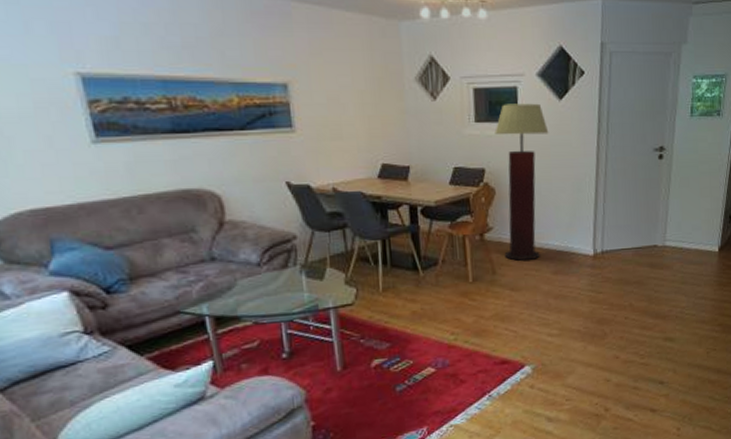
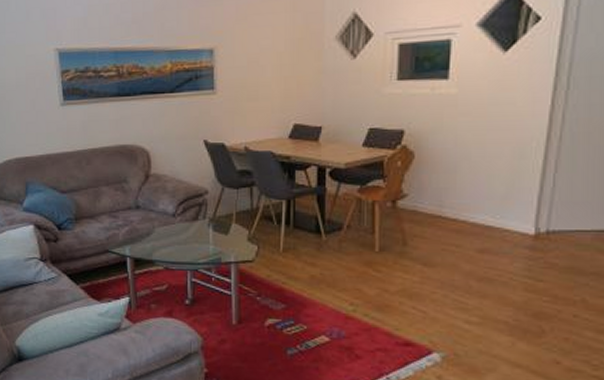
floor lamp: present [494,103,549,261] -> none [419,57,487,233]

